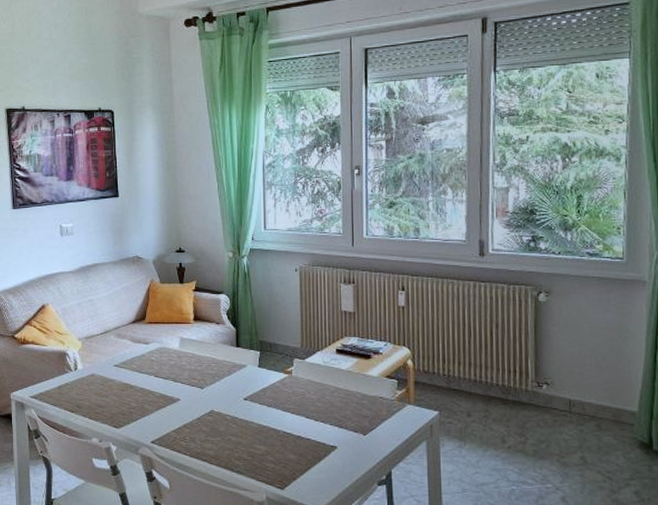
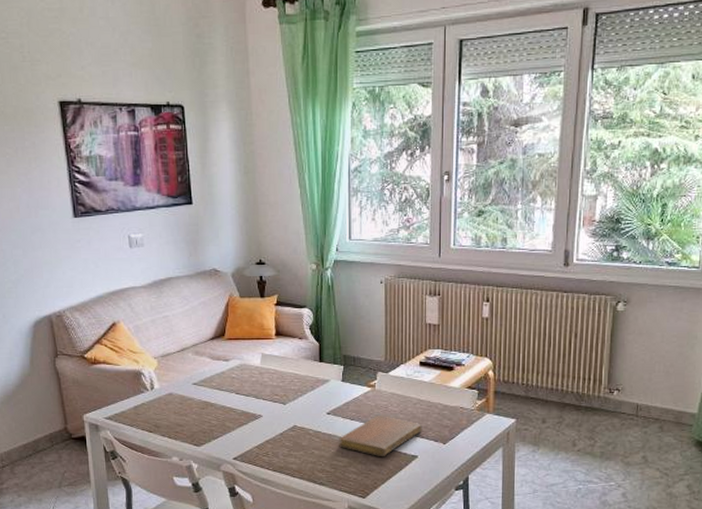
notebook: none [255,403,341,447] -> present [338,416,423,457]

